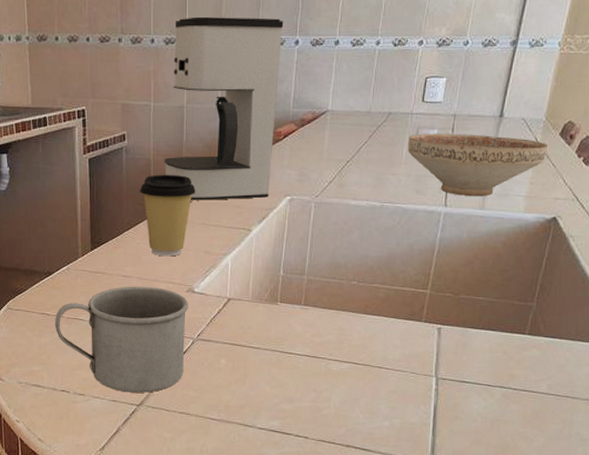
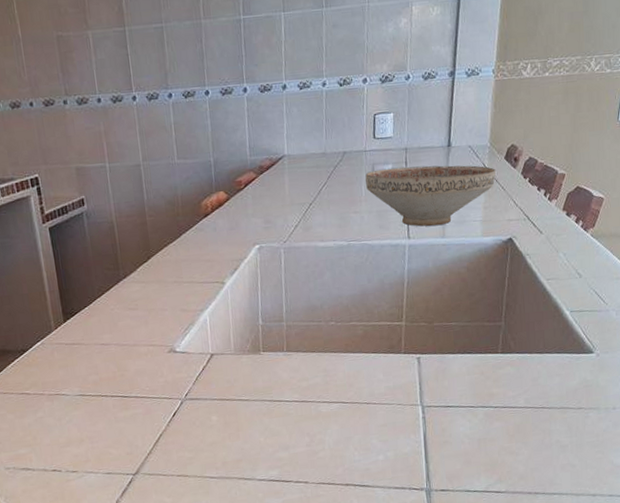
mug: present [54,286,189,393] -> none [35,351,176,463]
coffee cup: present [139,174,196,257] -> none [106,234,164,320]
coffee maker: present [164,16,284,200] -> none [120,67,238,259]

